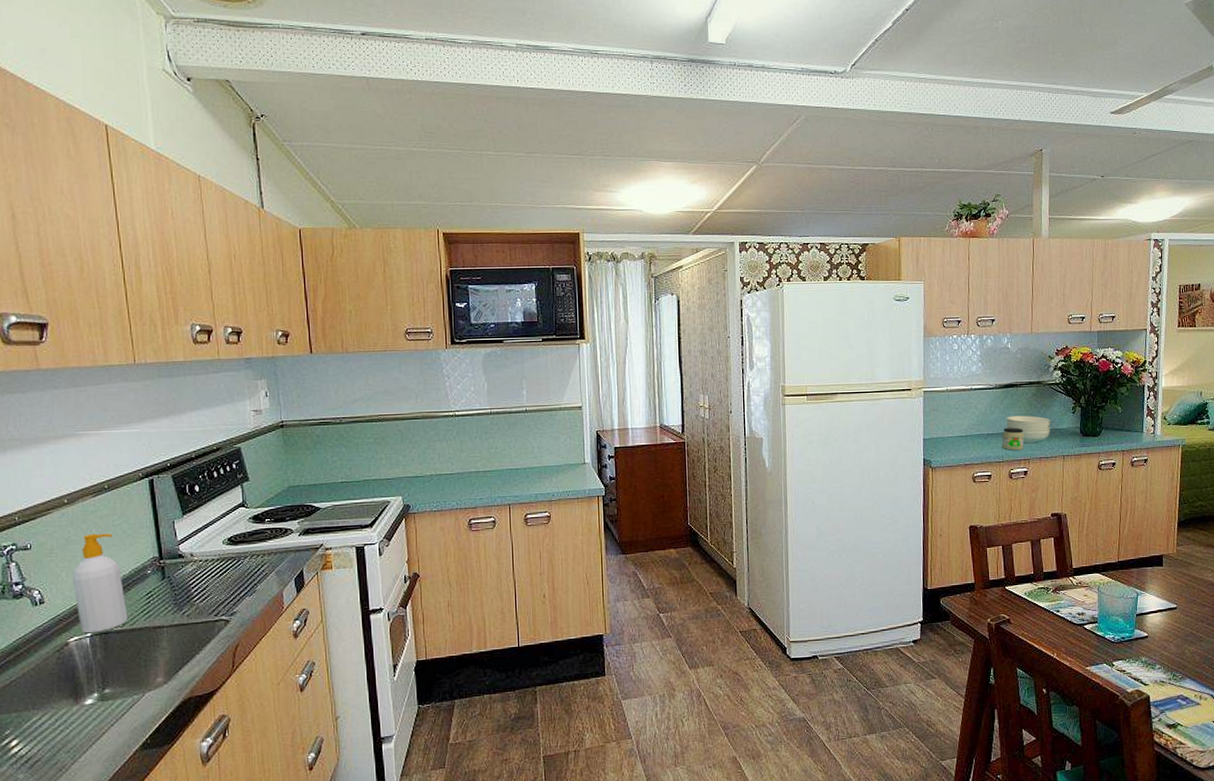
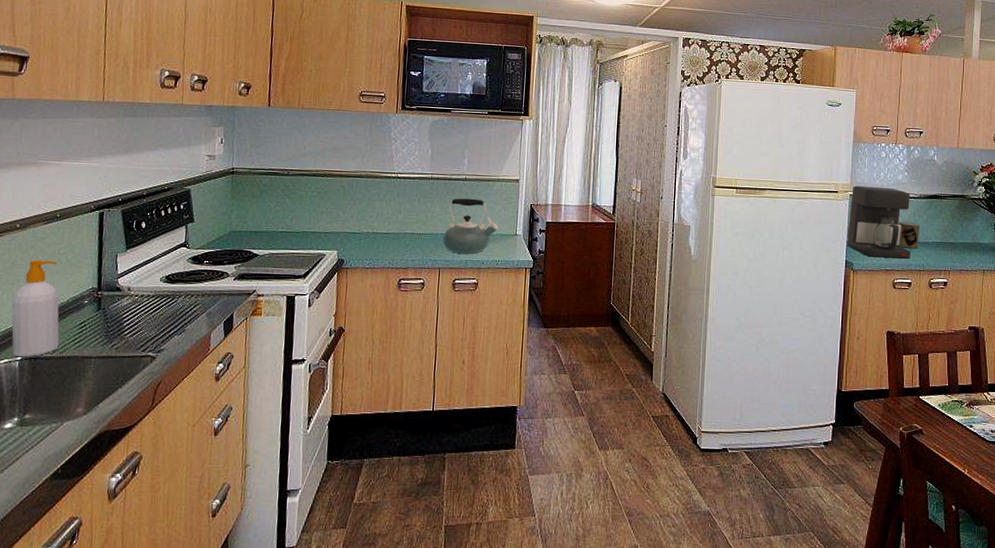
kettle: none [509,430,566,488] -> present [442,198,499,254]
coffee maker: none [923,380,989,453] -> present [847,185,911,259]
tin can: none [974,413,998,441] -> present [897,221,921,249]
jar: present [1002,428,1024,451] -> none [923,238,946,262]
bowl: present [1006,415,1051,444] -> none [928,226,973,255]

